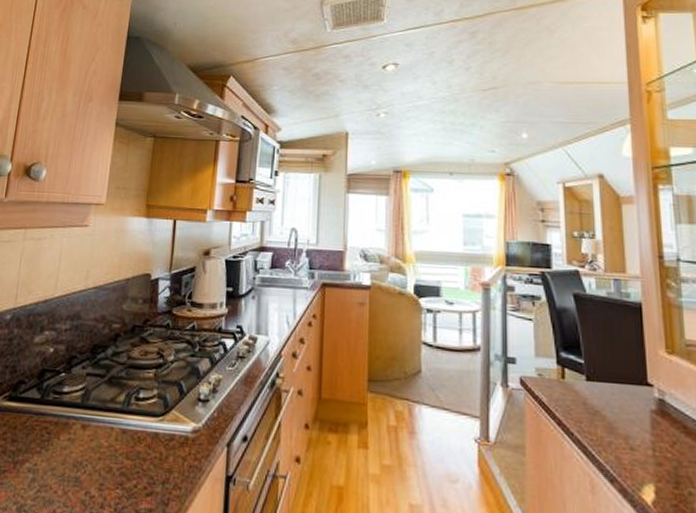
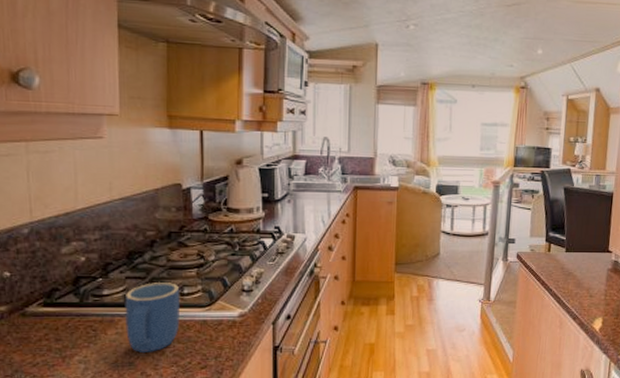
mug: none [77,382,136,467] -> present [125,283,180,352]

